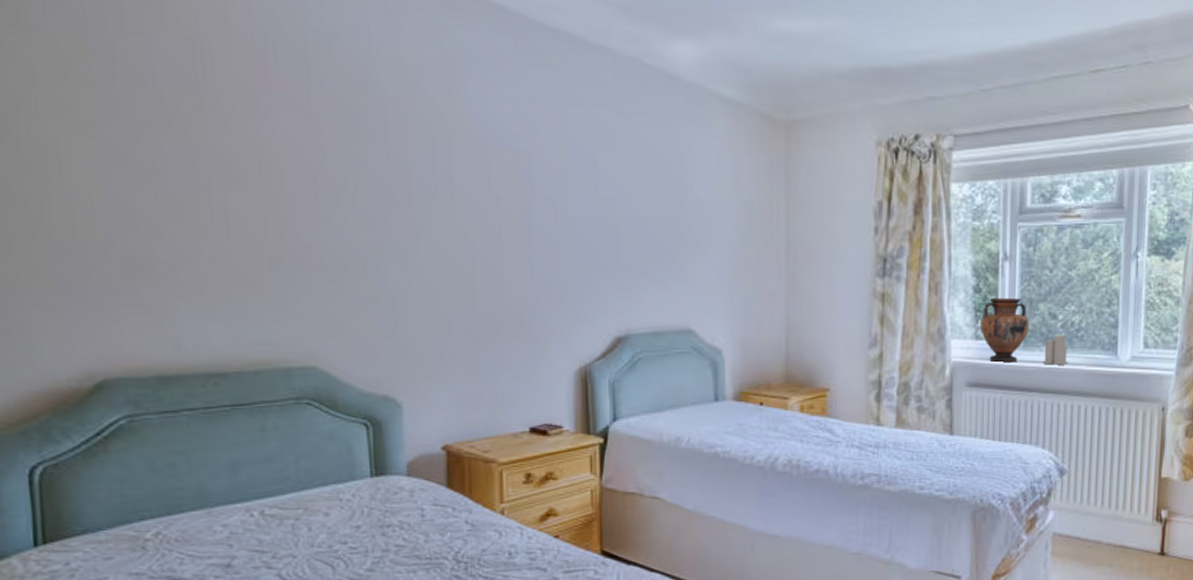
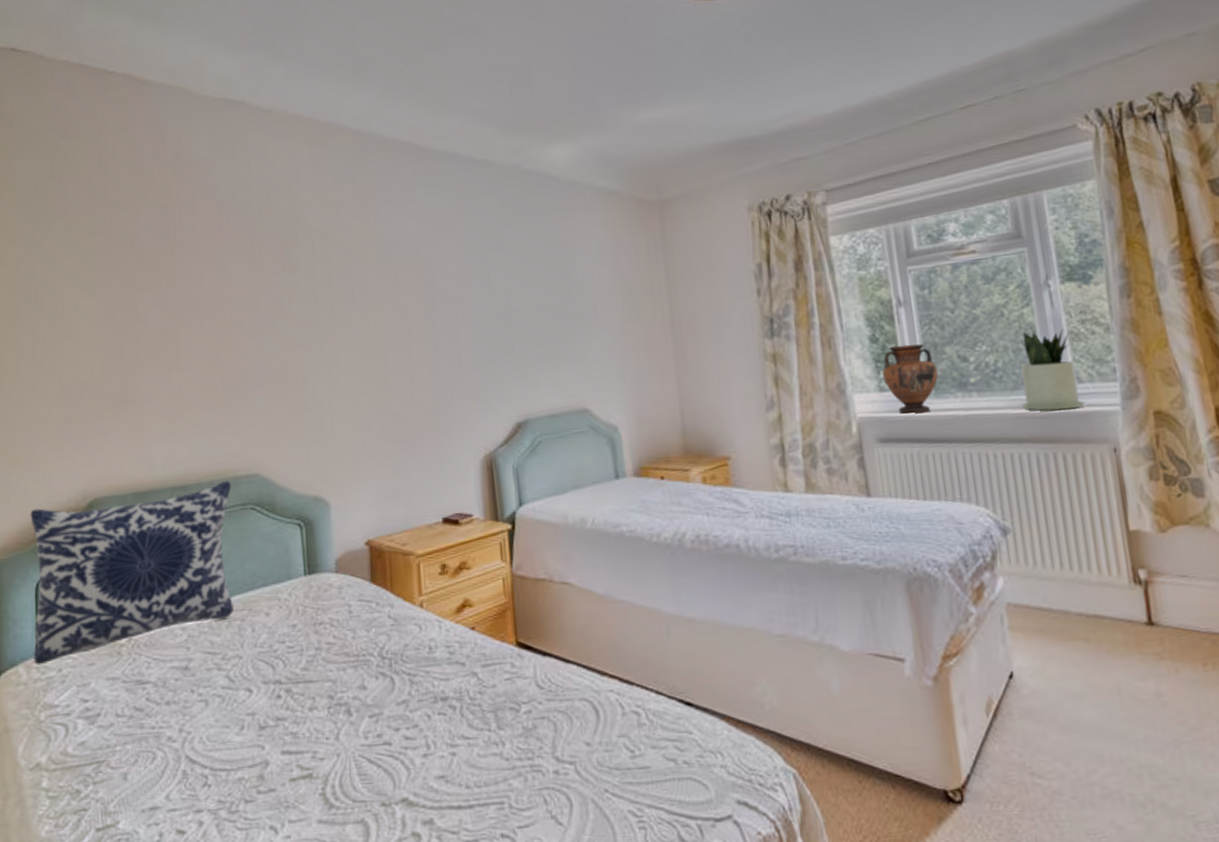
cushion: none [15,372,286,558] -> present [30,481,234,665]
candle: present [1043,332,1068,365] -> none [958,375,990,412]
planter: none [1094,297,1148,371] -> present [1020,328,1086,411]

